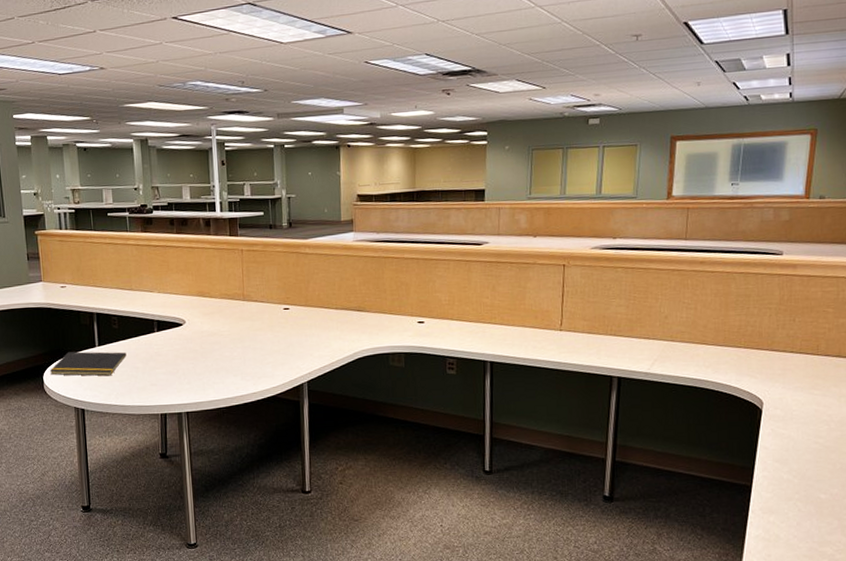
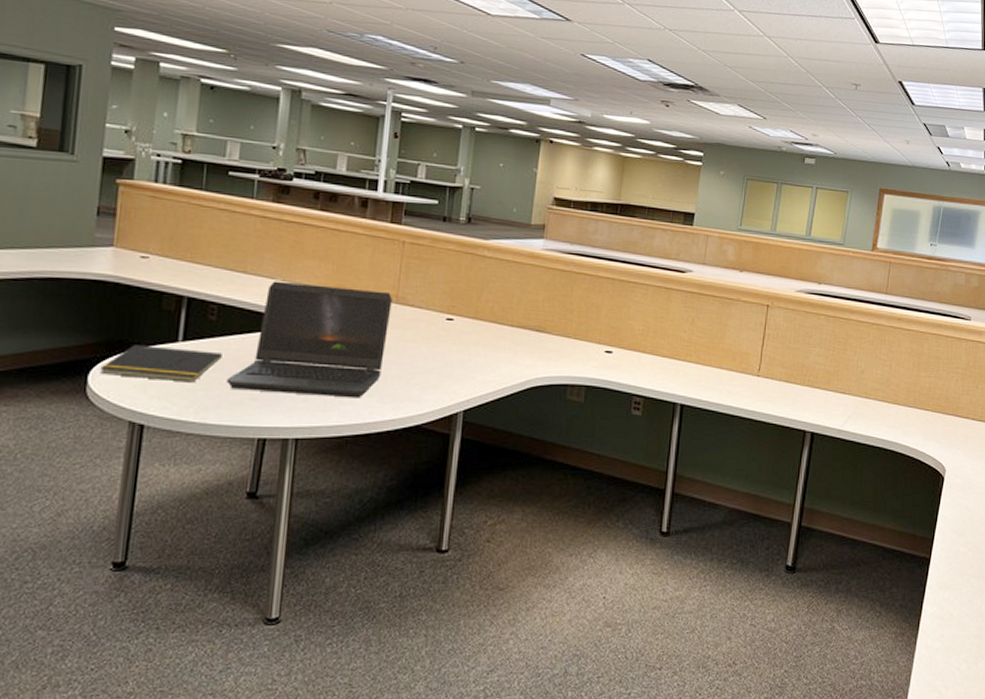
laptop computer: none [132,292,241,379] -> present [226,281,392,399]

